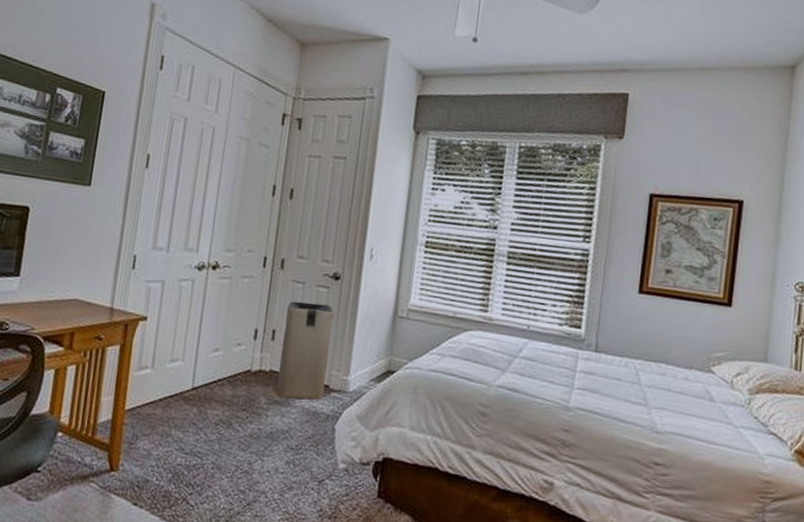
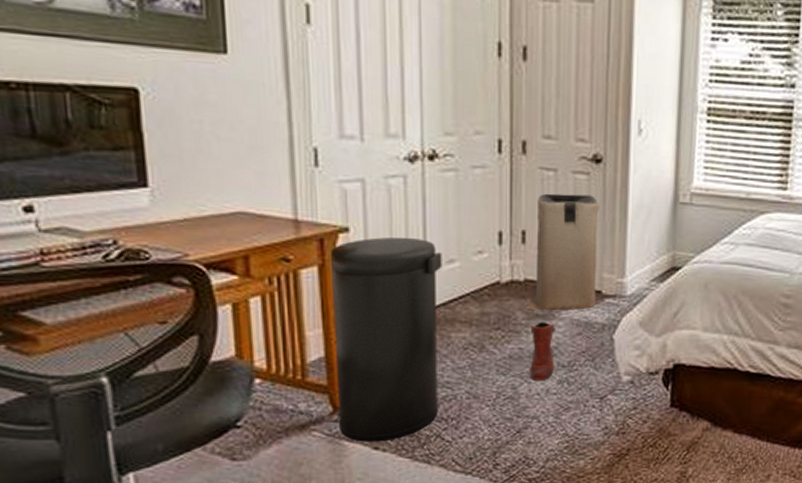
pedal bin: none [100,326,211,499] -> present [323,237,442,442]
boot: none [264,407,289,461] -> present [530,322,555,382]

